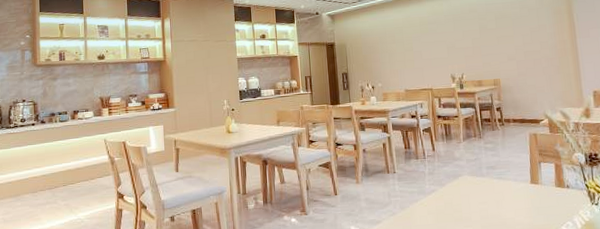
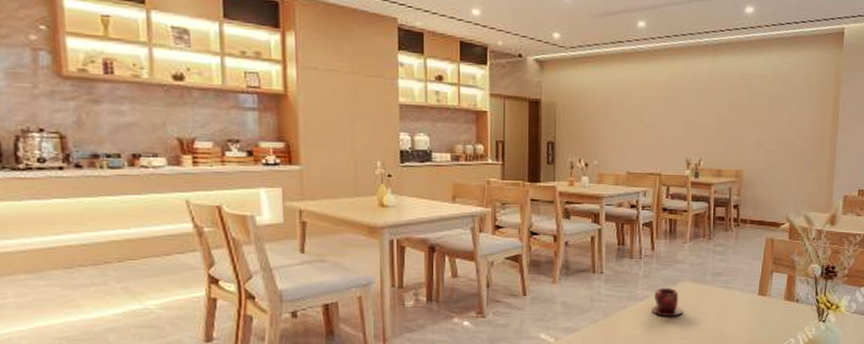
teacup: none [439,181,466,208] -> present [652,287,682,317]

